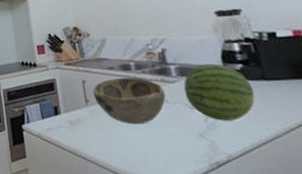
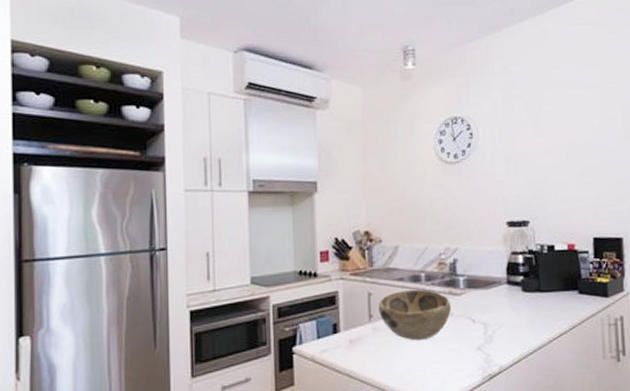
fruit: present [183,63,255,121] -> none [469,275,530,333]

